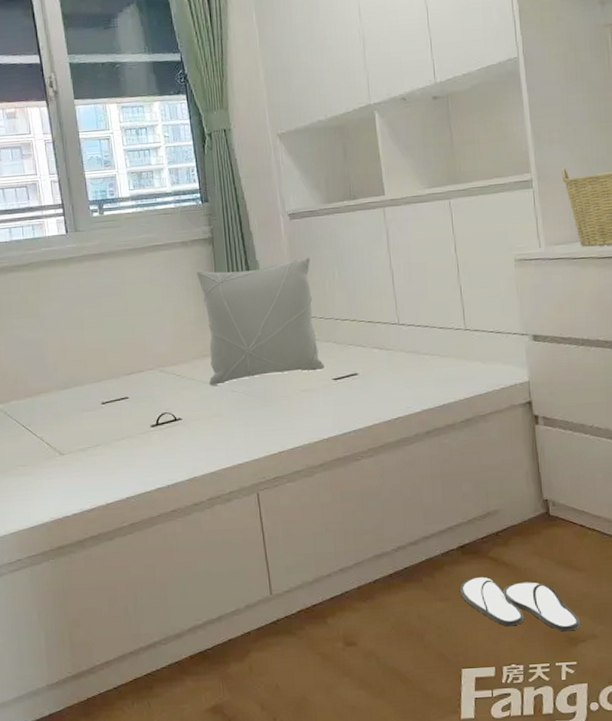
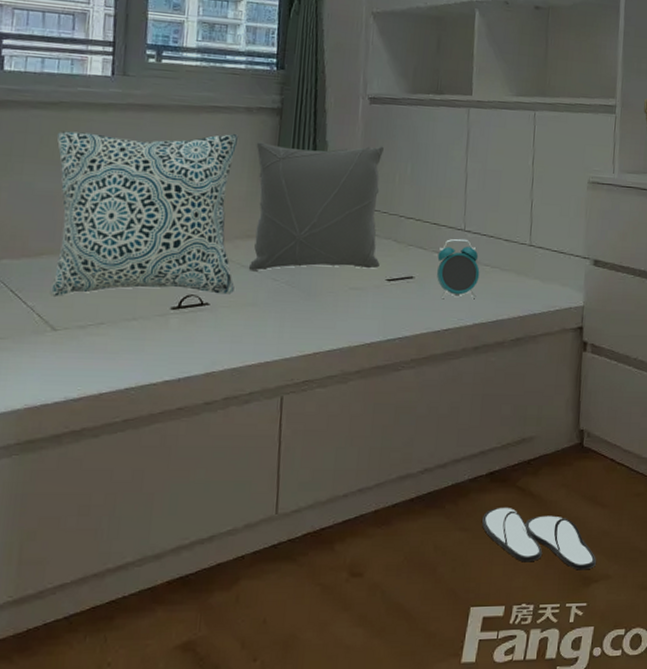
pillow: none [32,267,200,427] -> present [51,131,239,296]
alarm clock: none [377,332,421,391] -> present [437,238,480,300]

